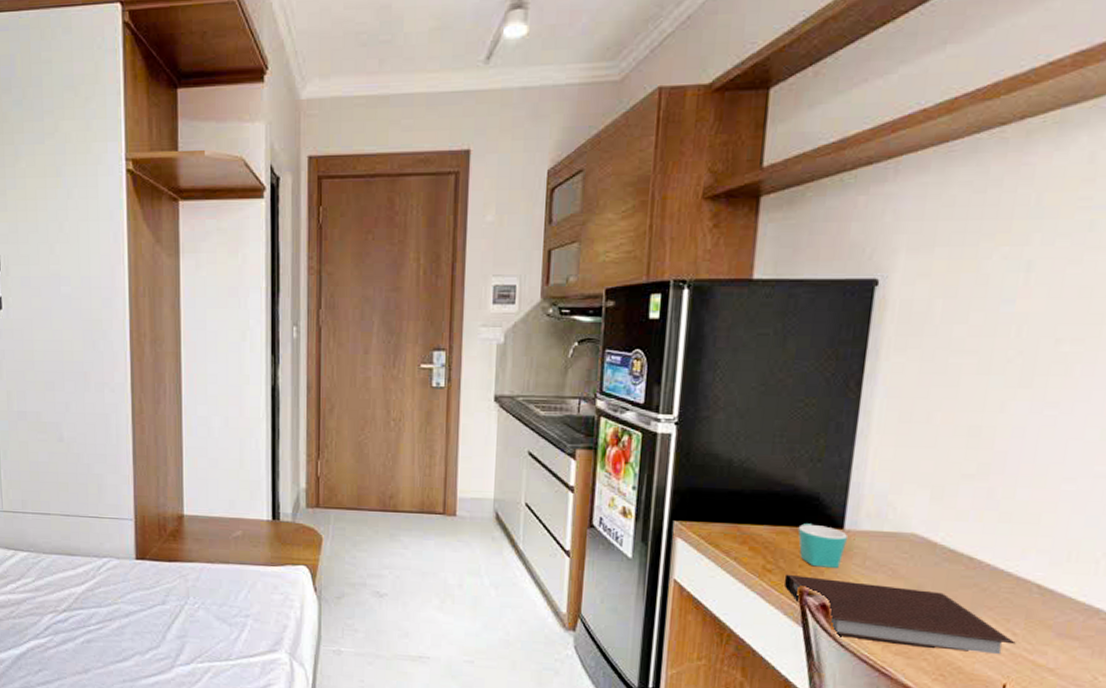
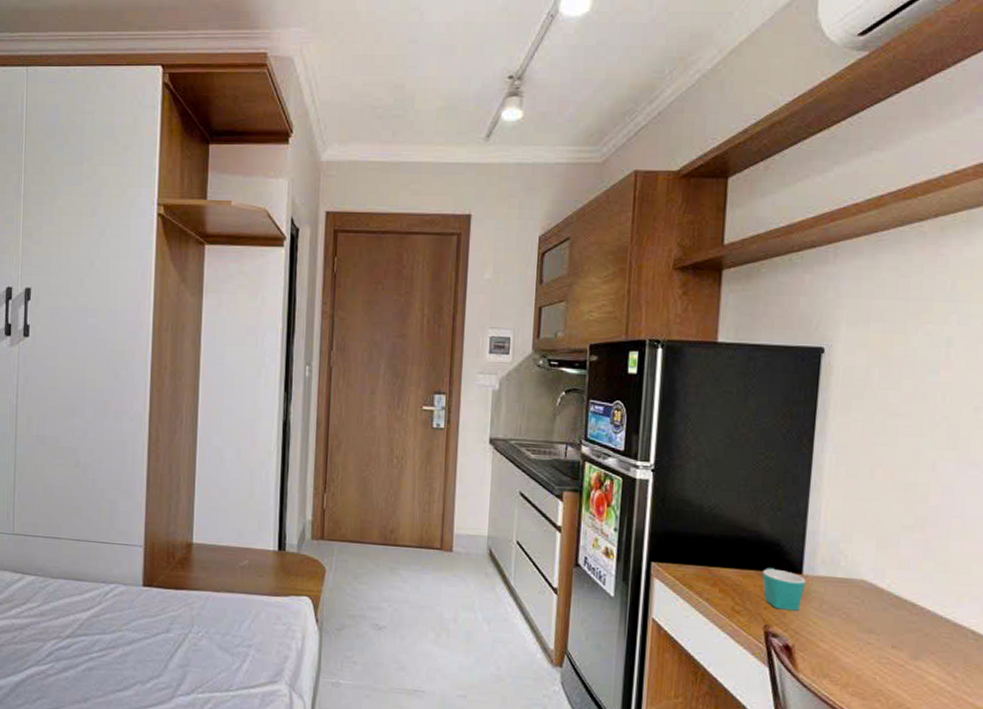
notebook: present [783,574,1016,654] -> none [751,615,956,696]

